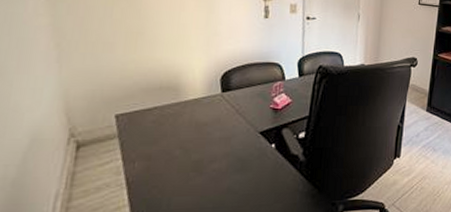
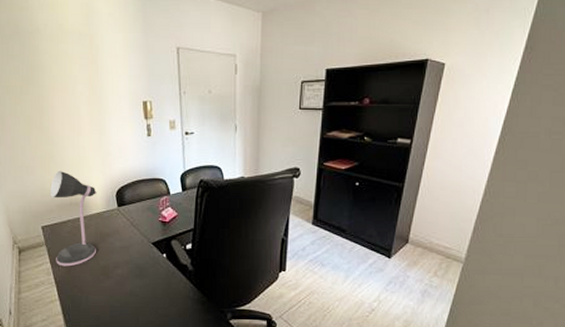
desk lamp: none [131,50,197,163] -> present [50,171,97,267]

